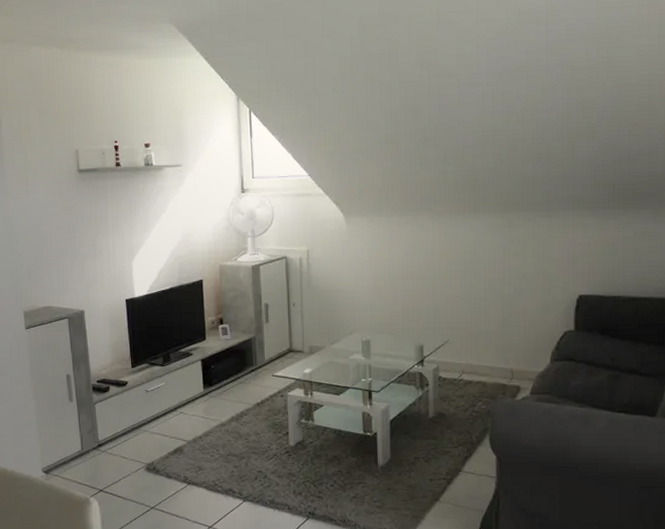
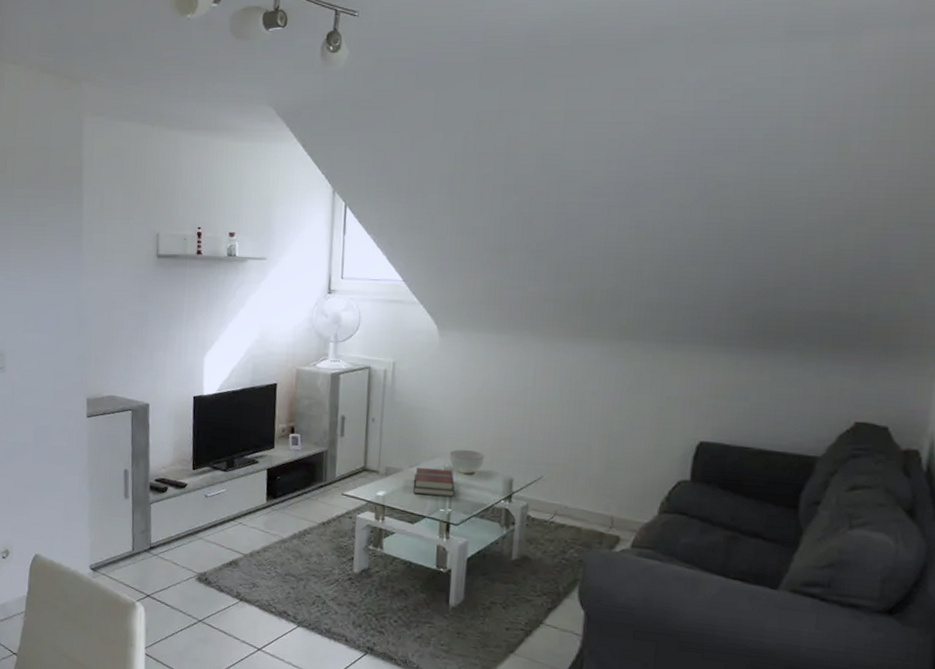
books: none [335,342,374,368] -> present [413,467,456,497]
bowl: none [365,324,397,345] -> present [449,450,485,474]

